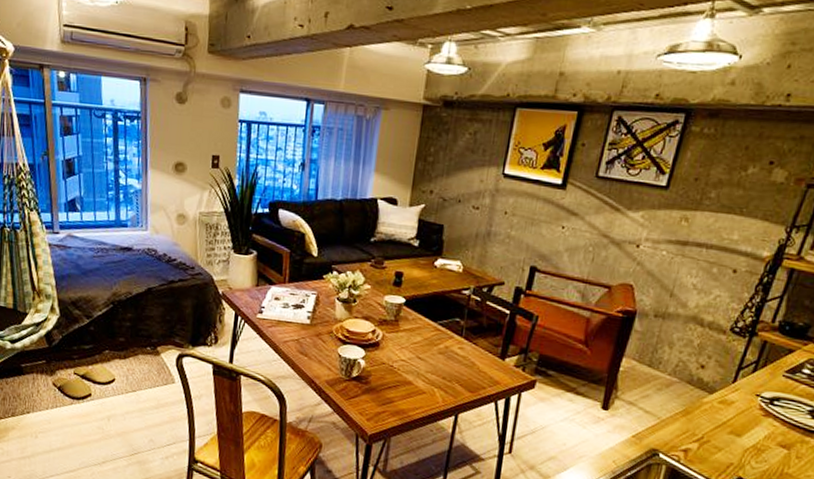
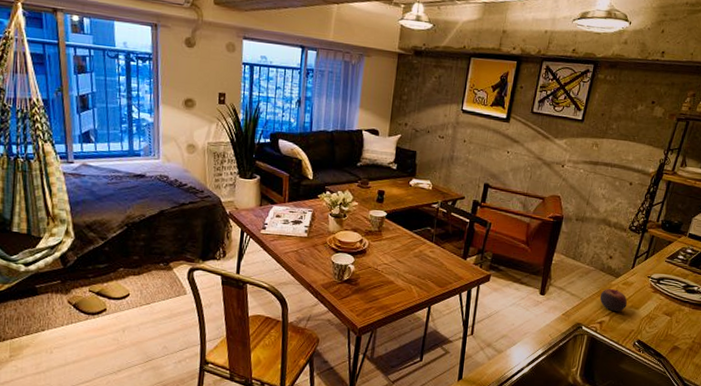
apple: none [685,407,725,438] -> present [599,289,628,312]

